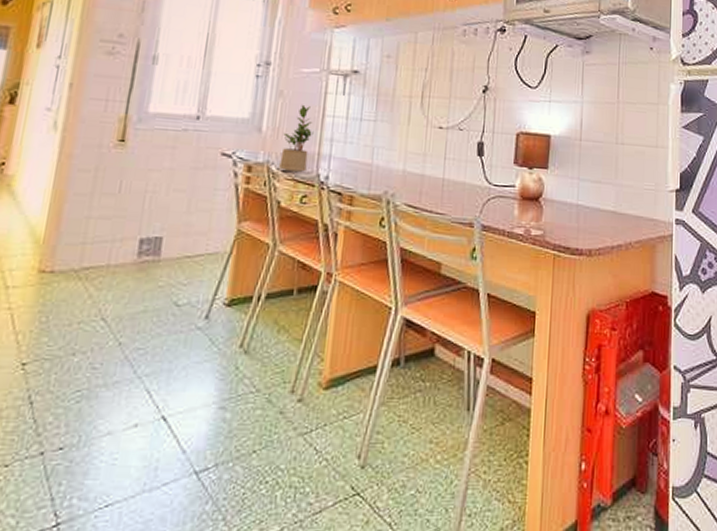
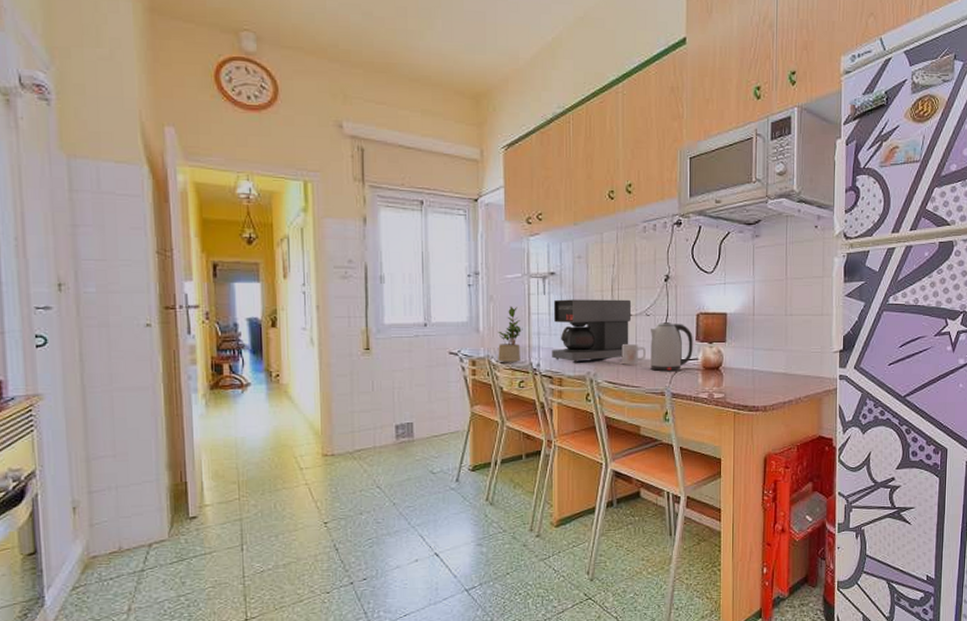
coffee maker: none [344,101,444,179] -> present [552,299,632,363]
mug: none [426,161,455,187] -> present [622,344,646,365]
kettle: none [459,138,511,199] -> present [650,321,693,372]

